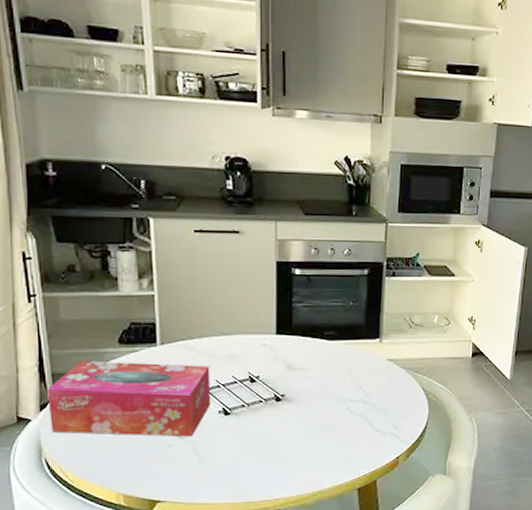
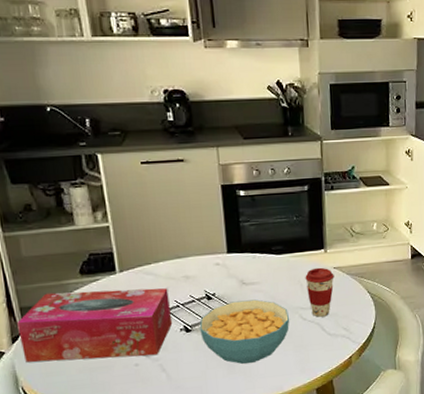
cereal bowl: none [239,386,337,455] -> present [199,299,290,365]
coffee cup: none [356,358,388,411] -> present [305,267,334,317]

